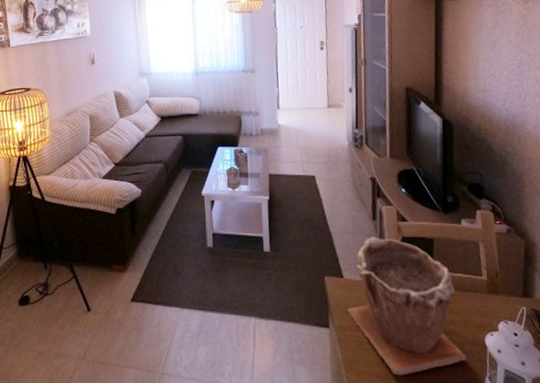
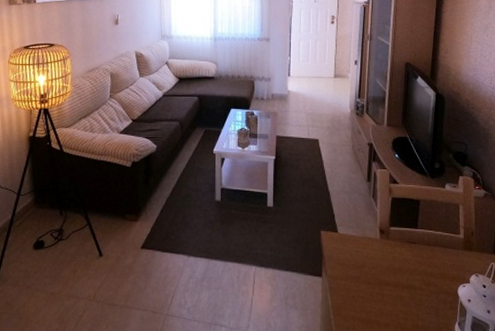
plant pot: present [348,237,467,376] -> none [340,197,441,321]

